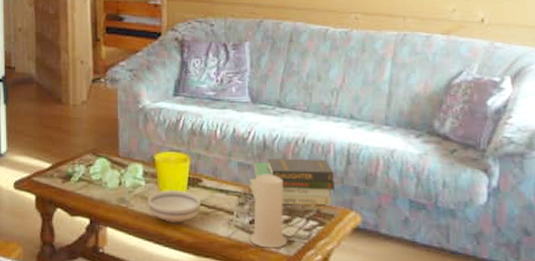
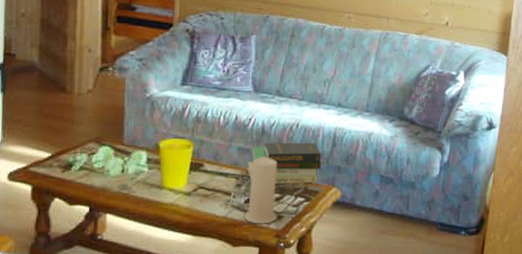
bowl: present [147,190,202,224] -> none [149,175,202,207]

